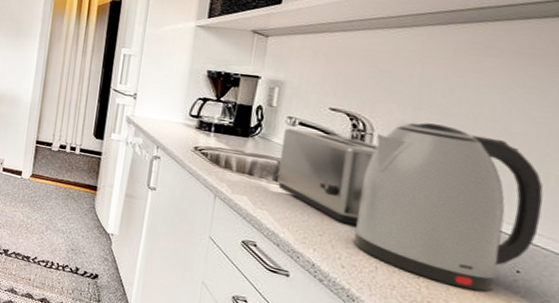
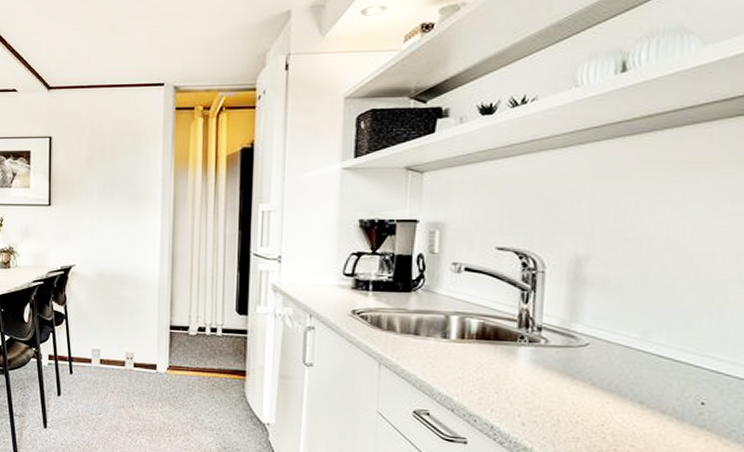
toaster: present [277,128,378,226] -> none [446,276,551,377]
kettle: present [354,122,544,292] -> none [532,252,724,431]

